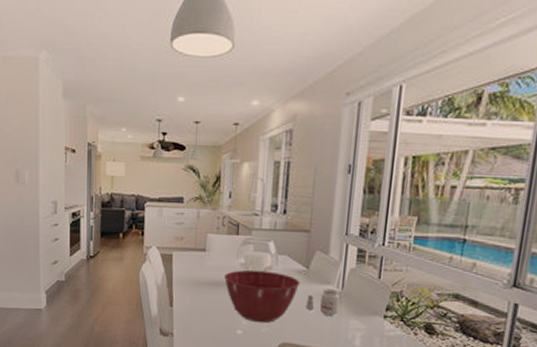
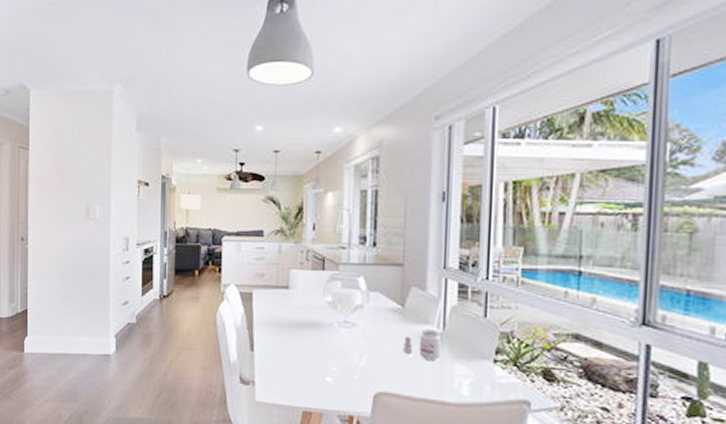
mixing bowl: present [224,269,301,323] -> none [310,308,396,369]

